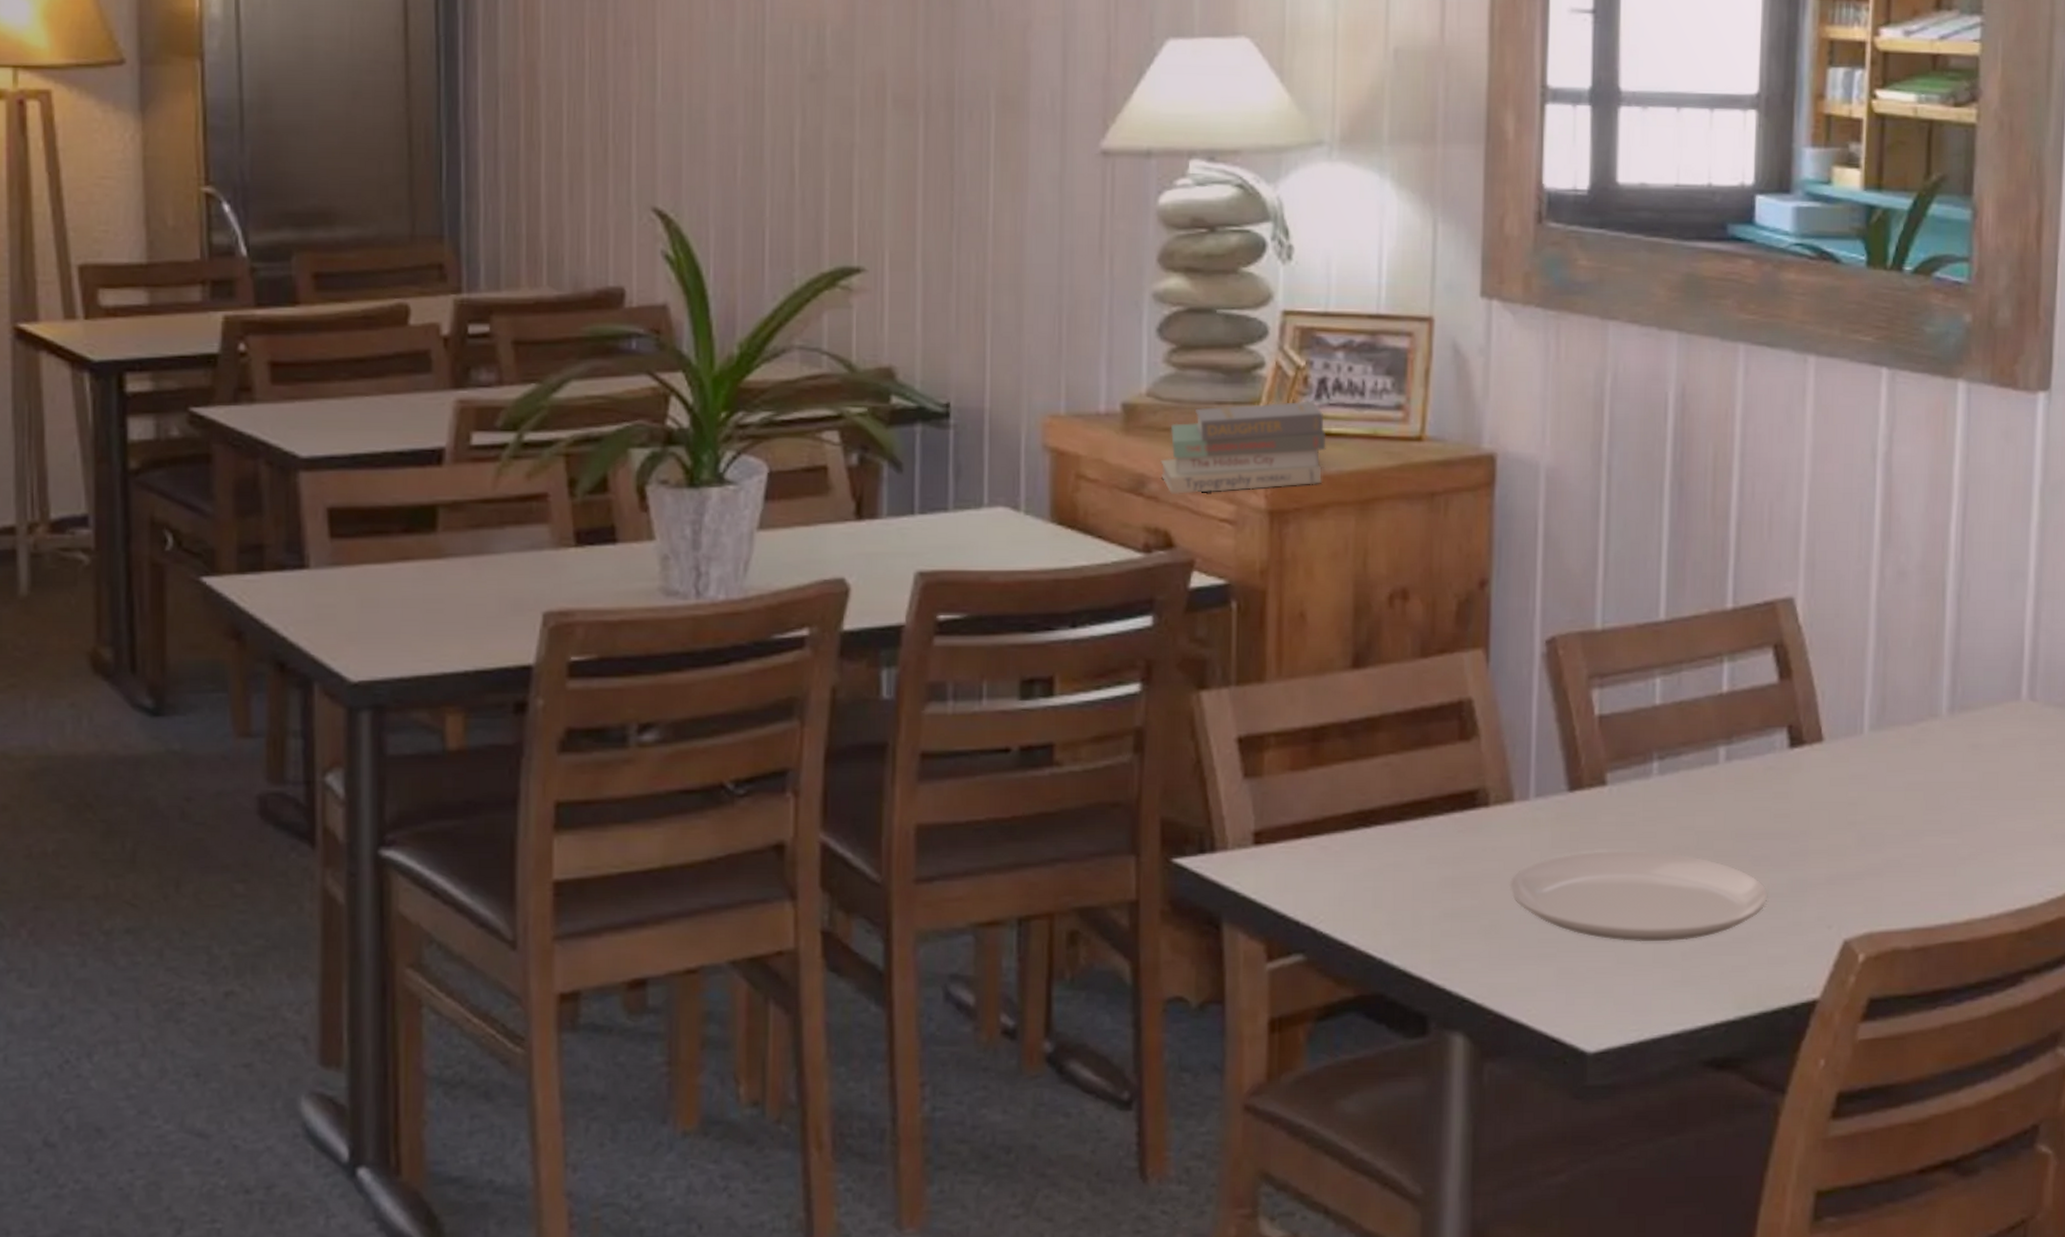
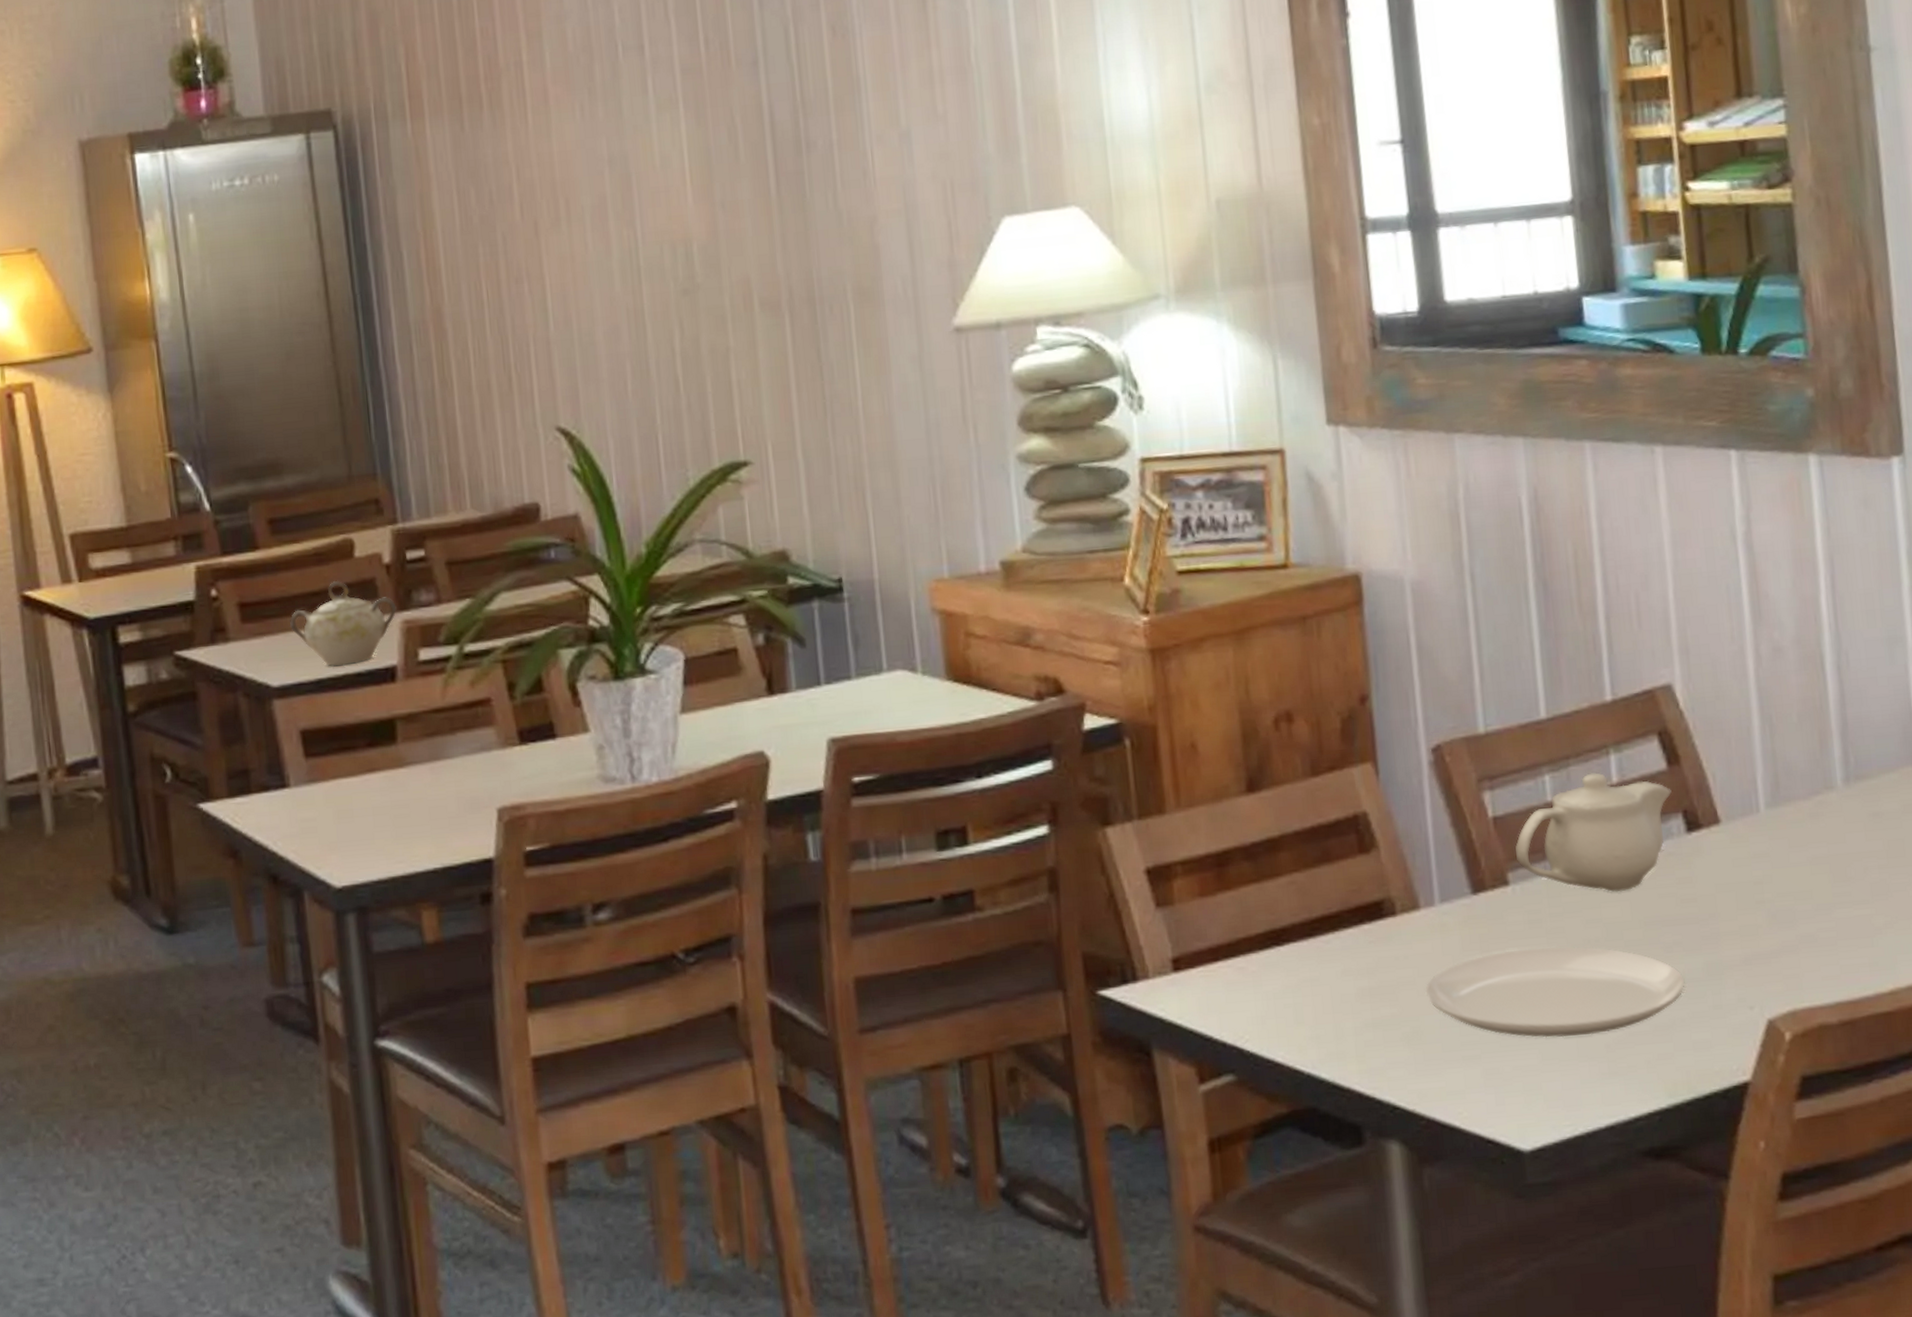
sugar bowl: none [327,348,451,442] -> present [290,580,397,667]
books: present [1160,401,1326,495] -> none [1042,540,1197,643]
teapot: none [1617,680,1780,802] -> present [1515,772,1672,893]

